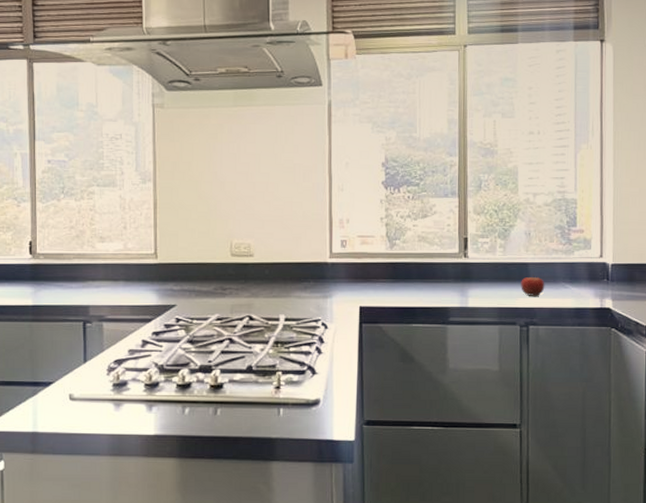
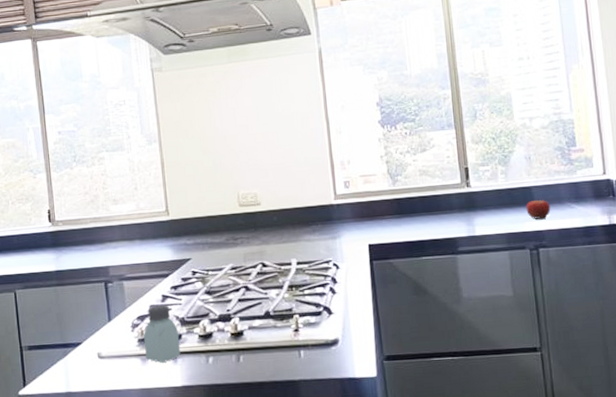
saltshaker: none [119,350,157,410] -> present [143,305,181,363]

